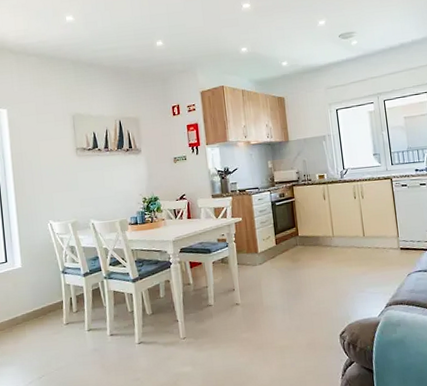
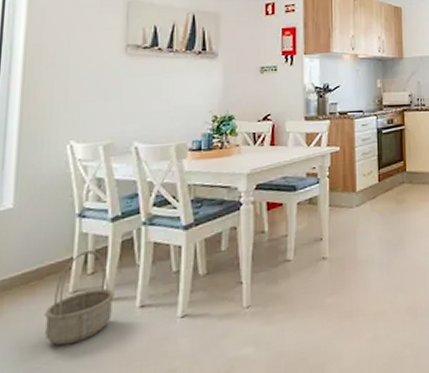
basket: none [51,295,93,359] -> present [45,249,114,346]

